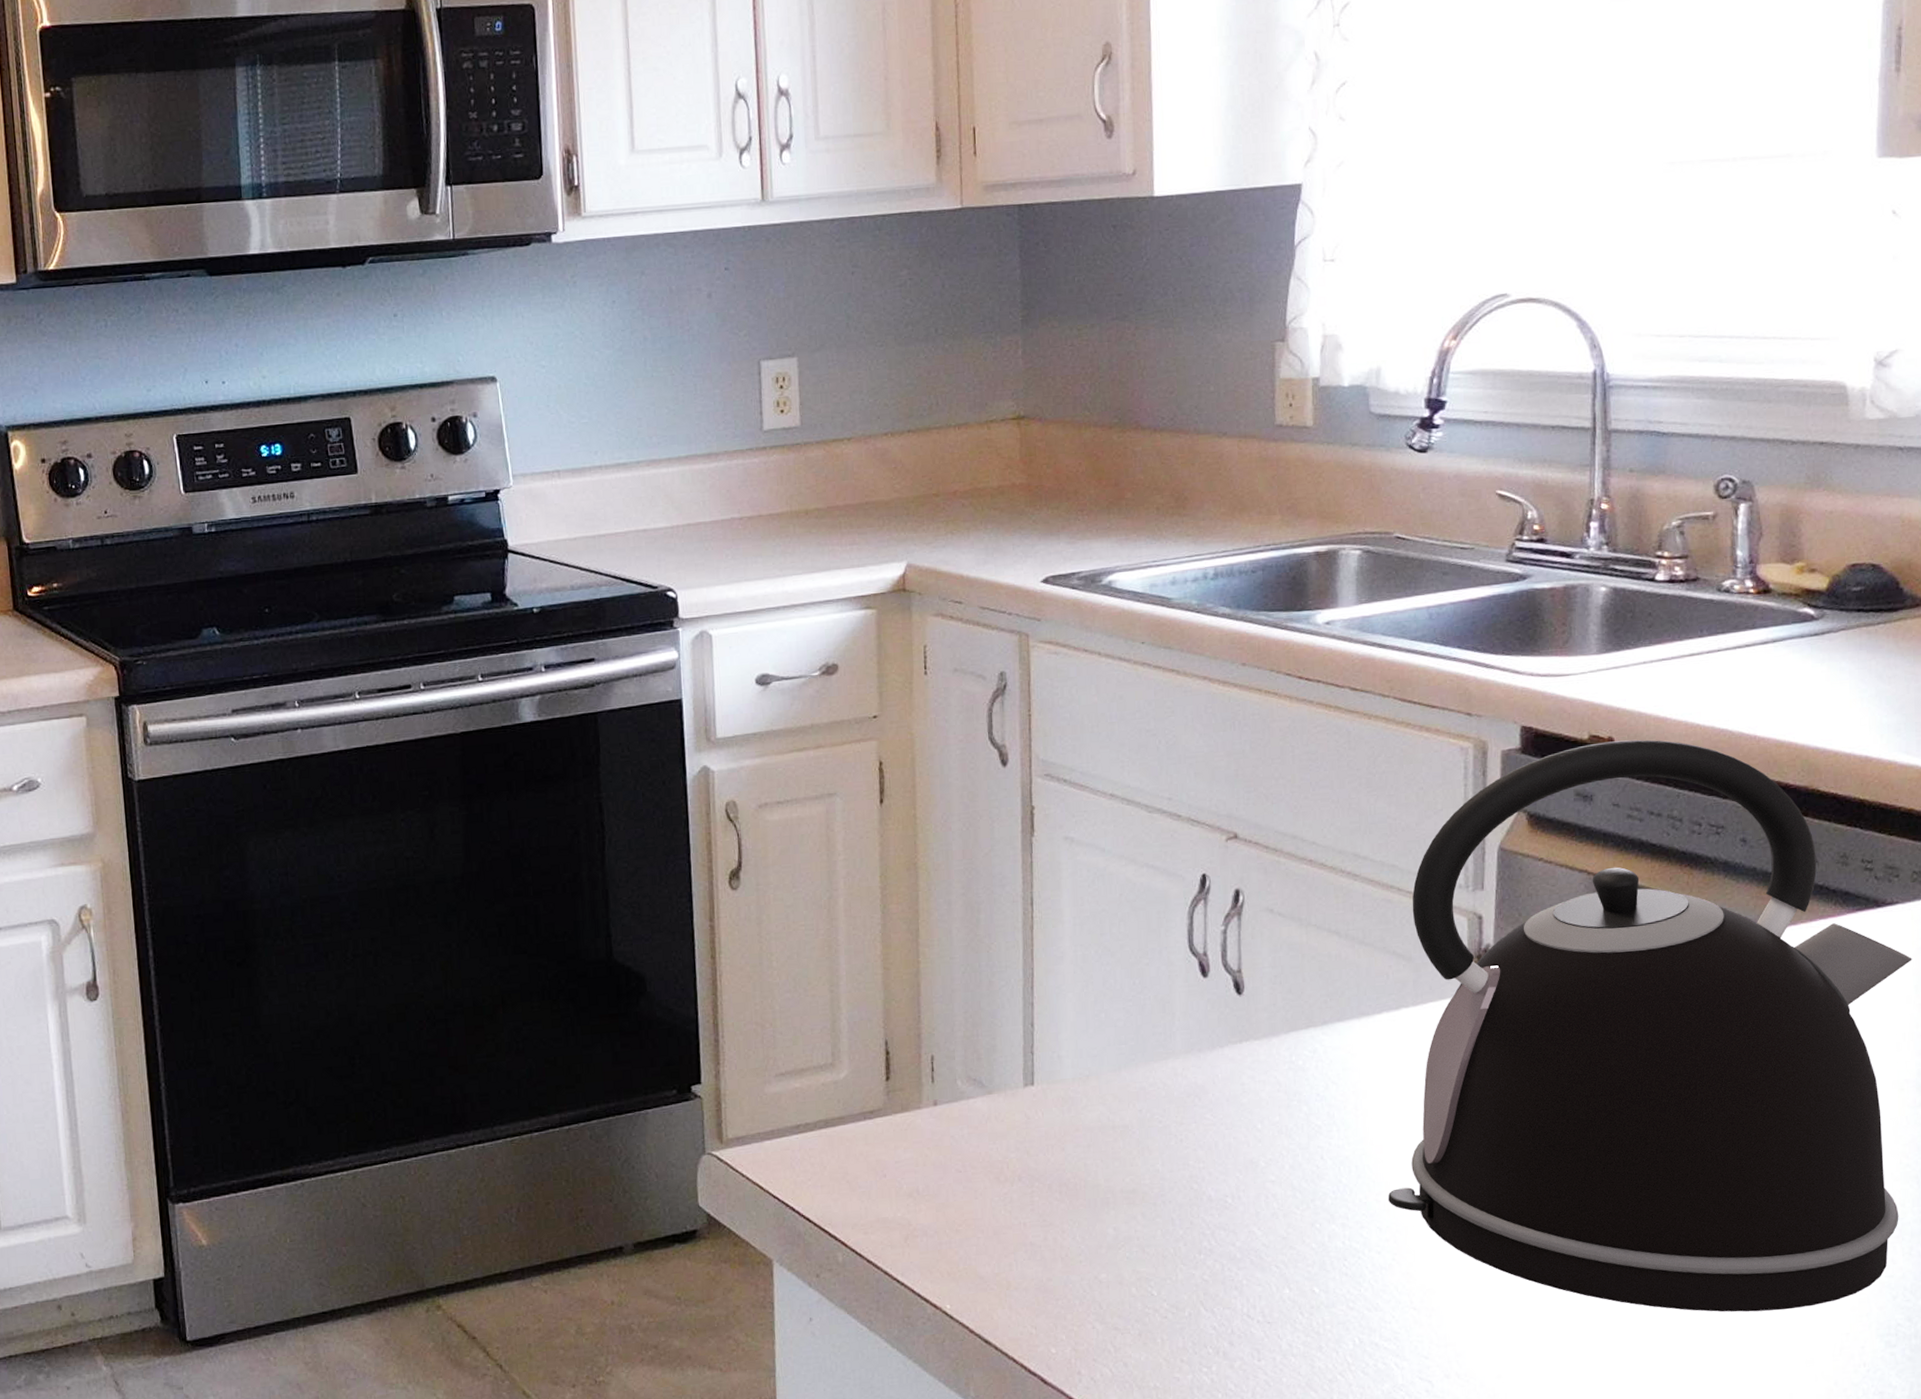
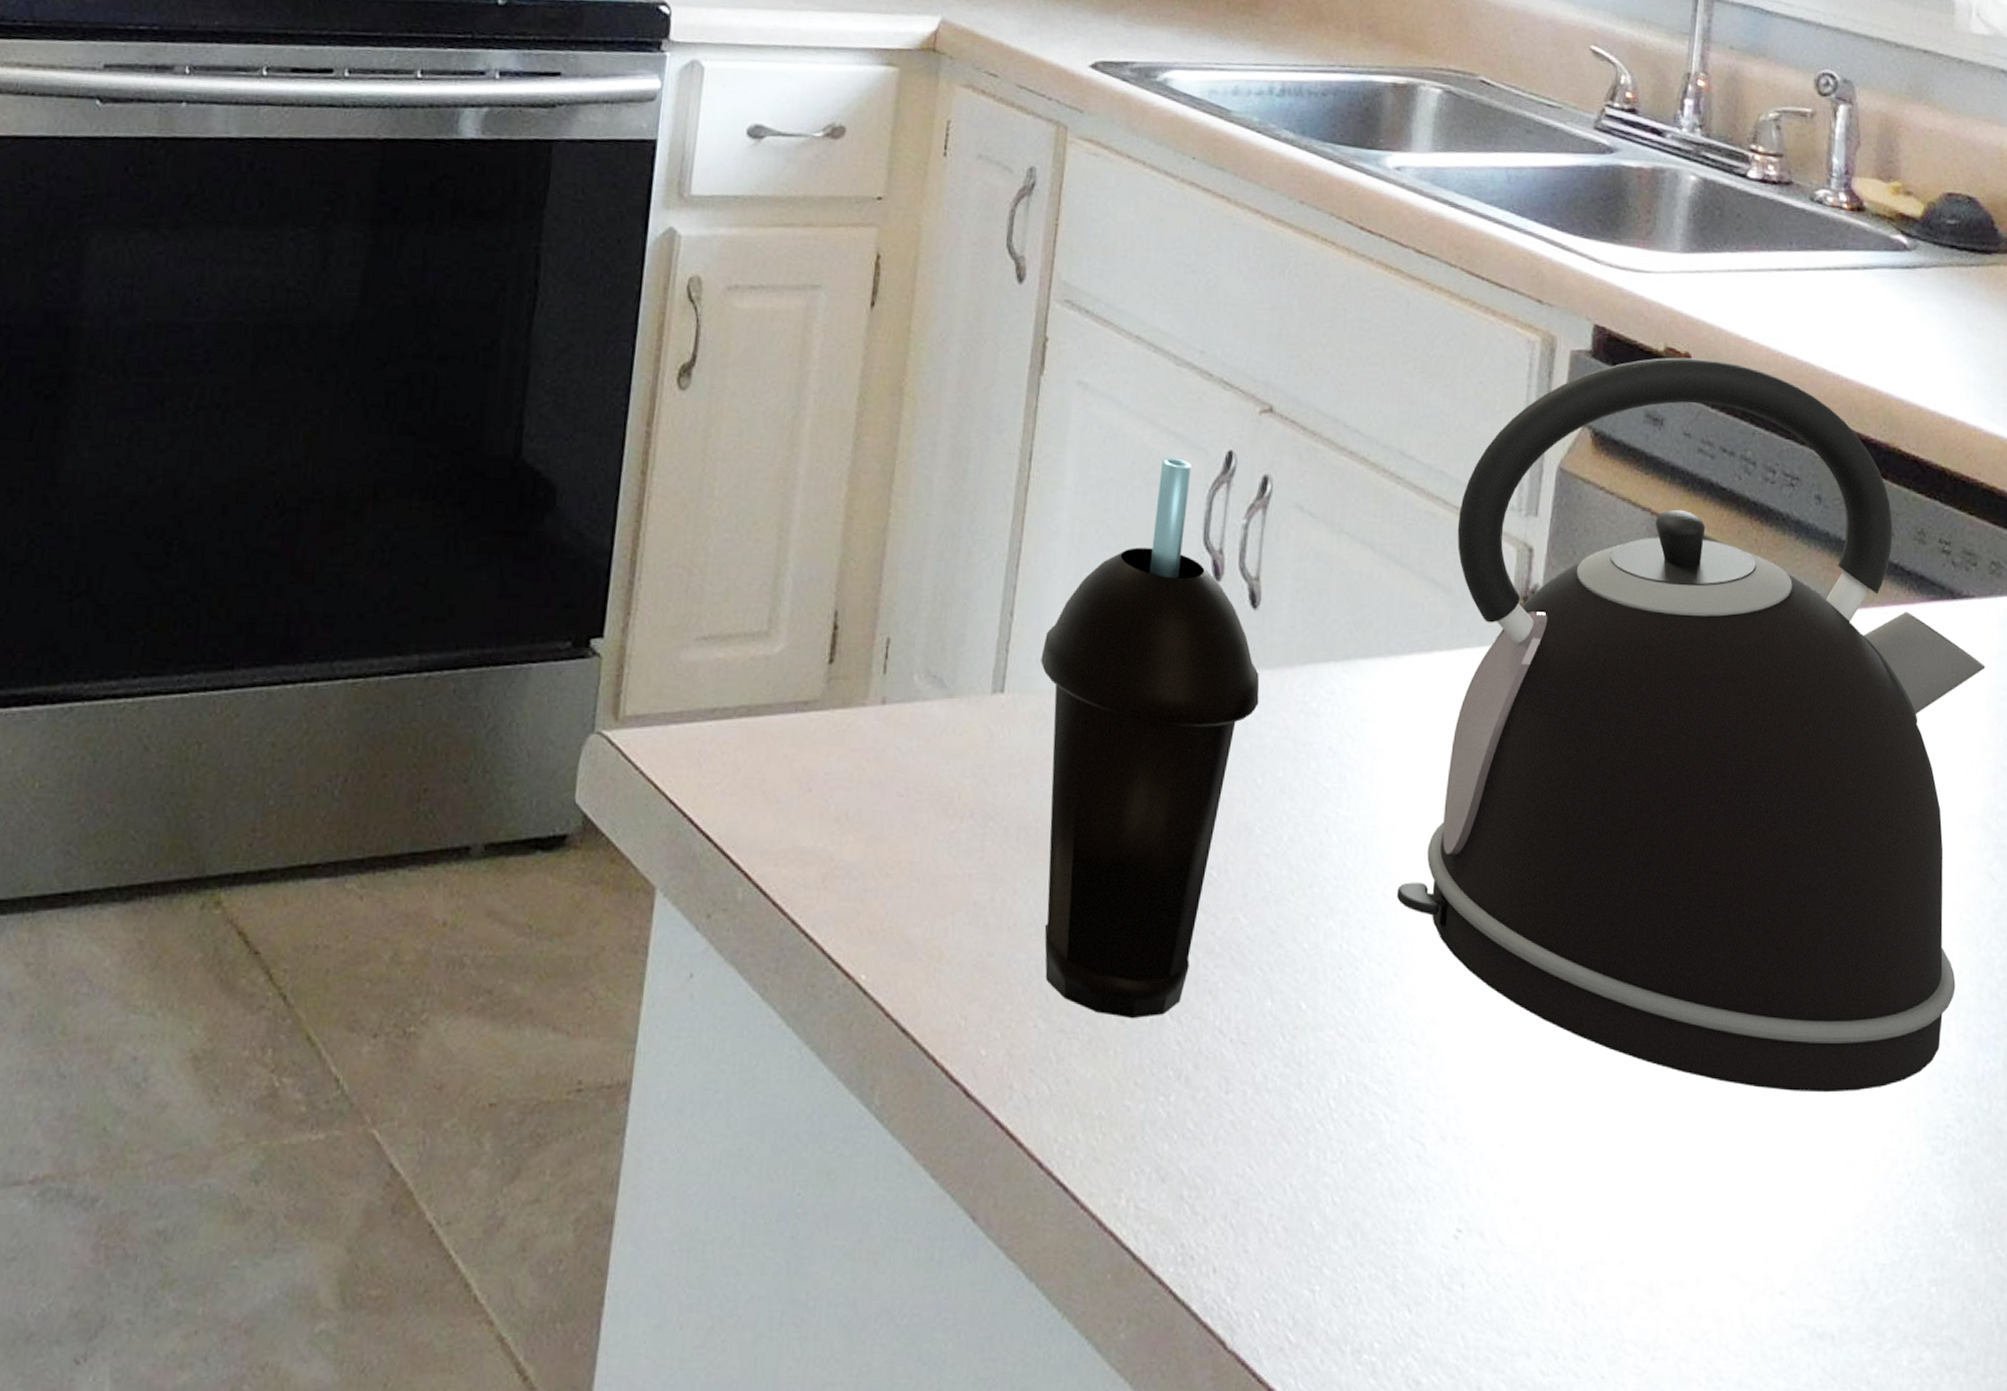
cup: none [1061,886,1252,1314] -> present [1041,457,1260,1018]

